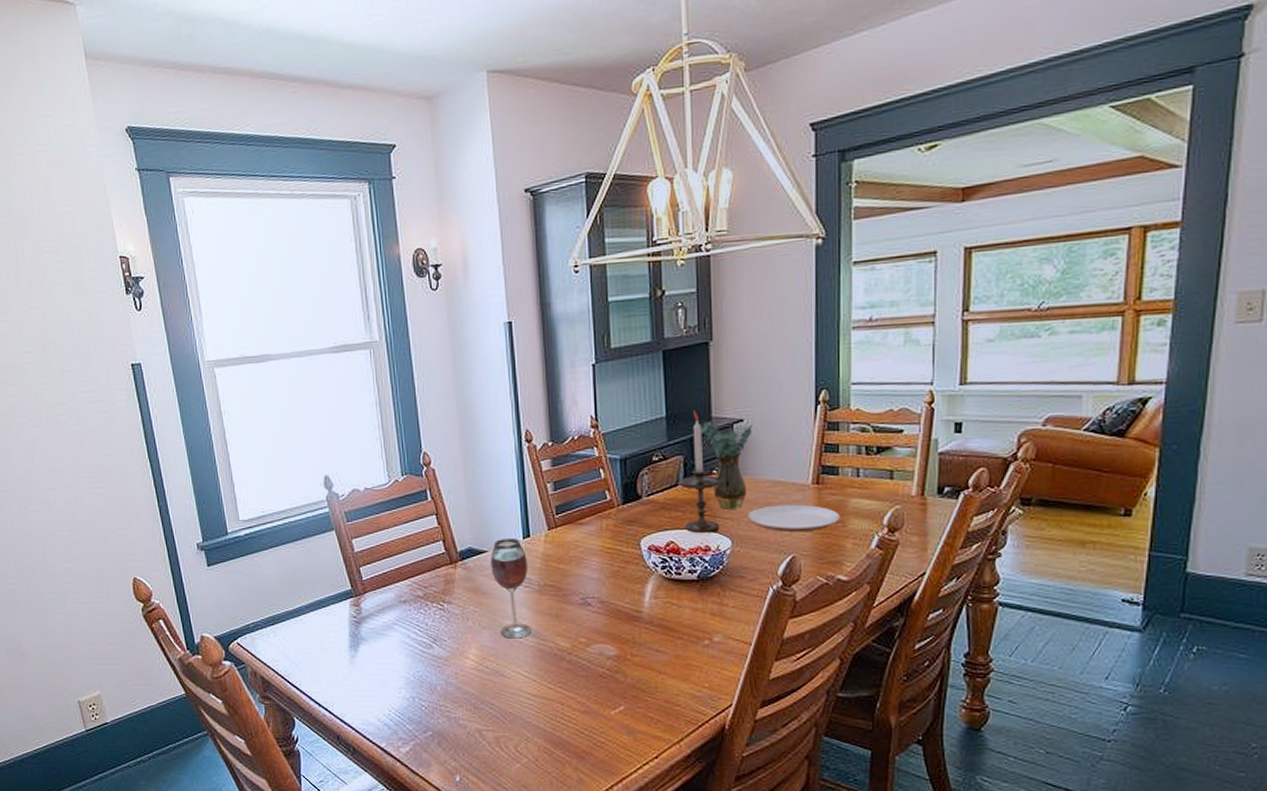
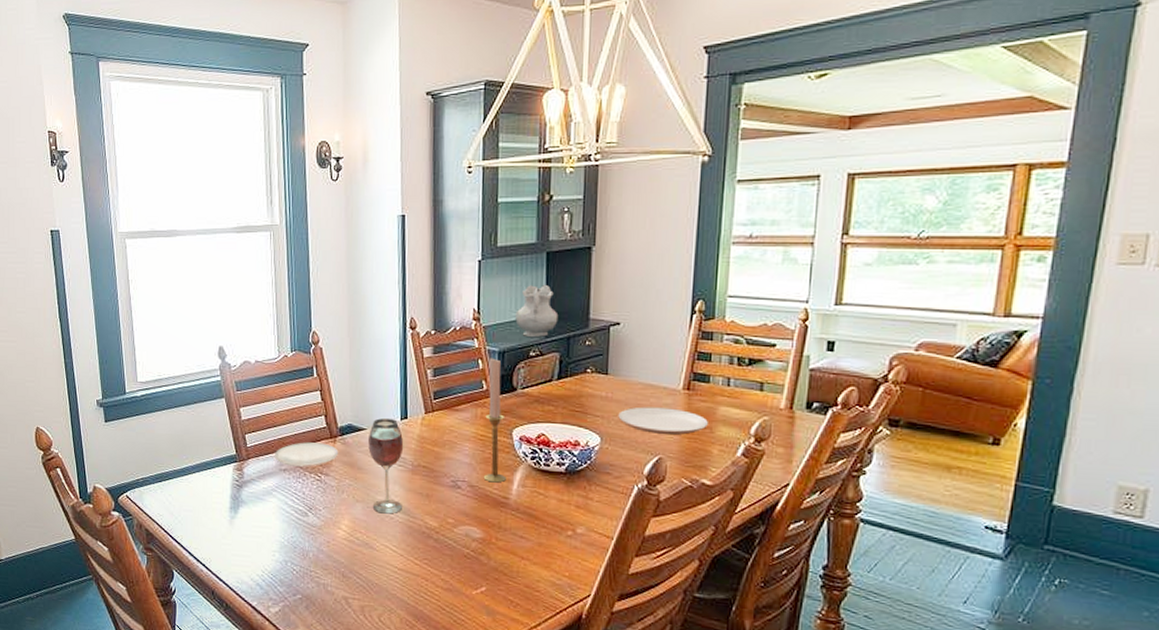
plate: none [393,570,461,597] -> present [275,442,339,467]
candlestick: none [611,466,637,597] -> present [483,358,506,483]
ceramic pitcher: none [635,384,680,442] -> present [515,284,559,338]
candlestick: present [680,410,720,534] -> none [554,310,594,429]
vase: present [700,420,753,509] -> none [578,321,629,408]

